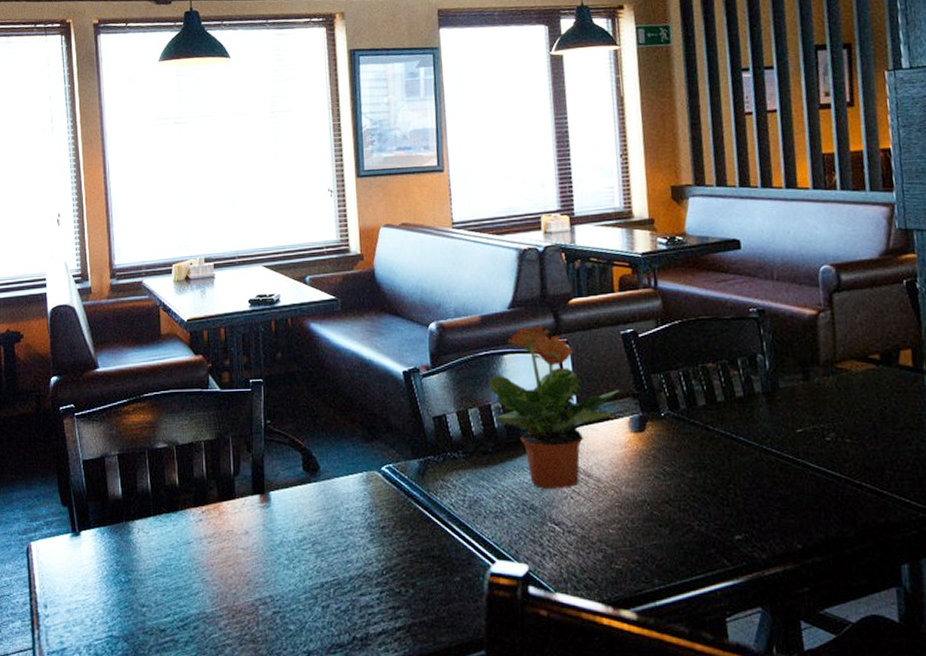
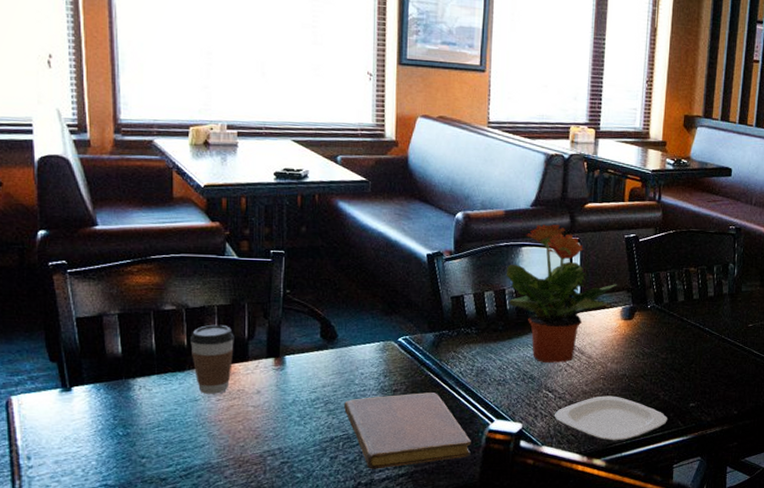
coffee cup: none [180,460,221,536] -> present [189,324,234,394]
notebook: none [332,529,473,621] -> present [344,392,472,469]
plate: none [564,528,710,588] -> present [554,395,668,442]

